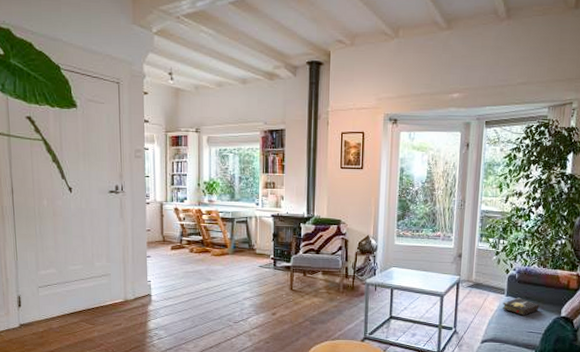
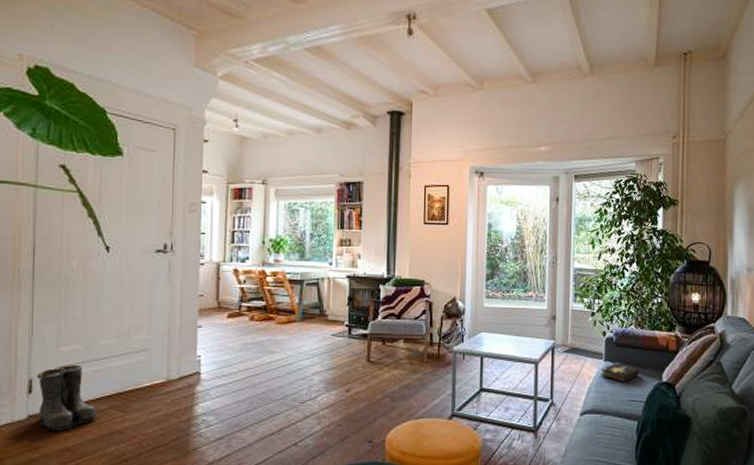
boots: none [23,285,74,338] -> present [36,364,99,431]

